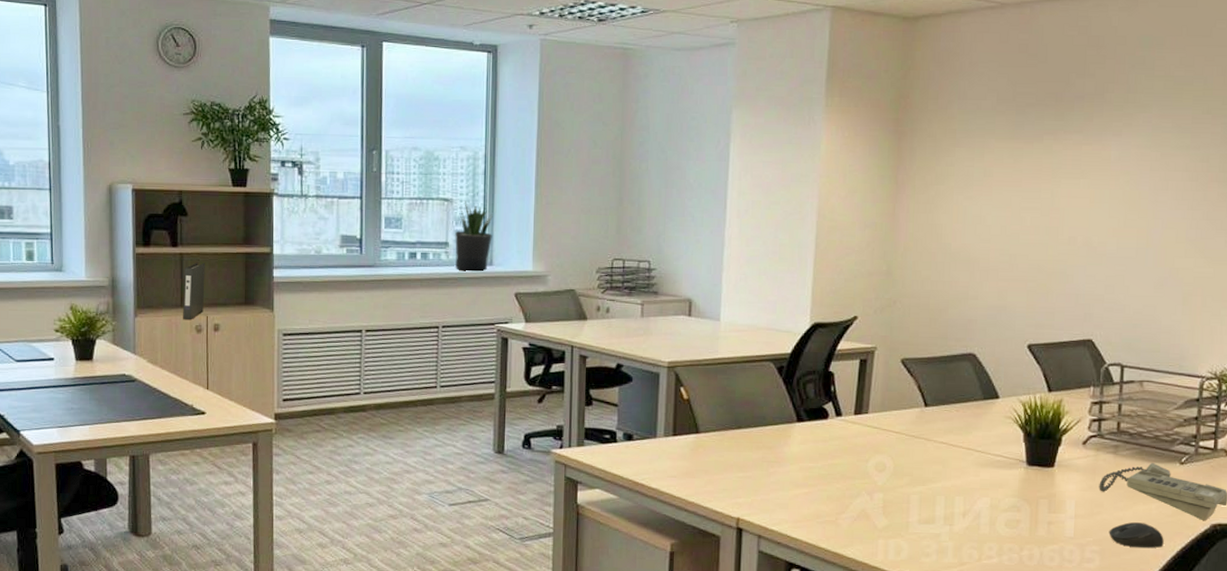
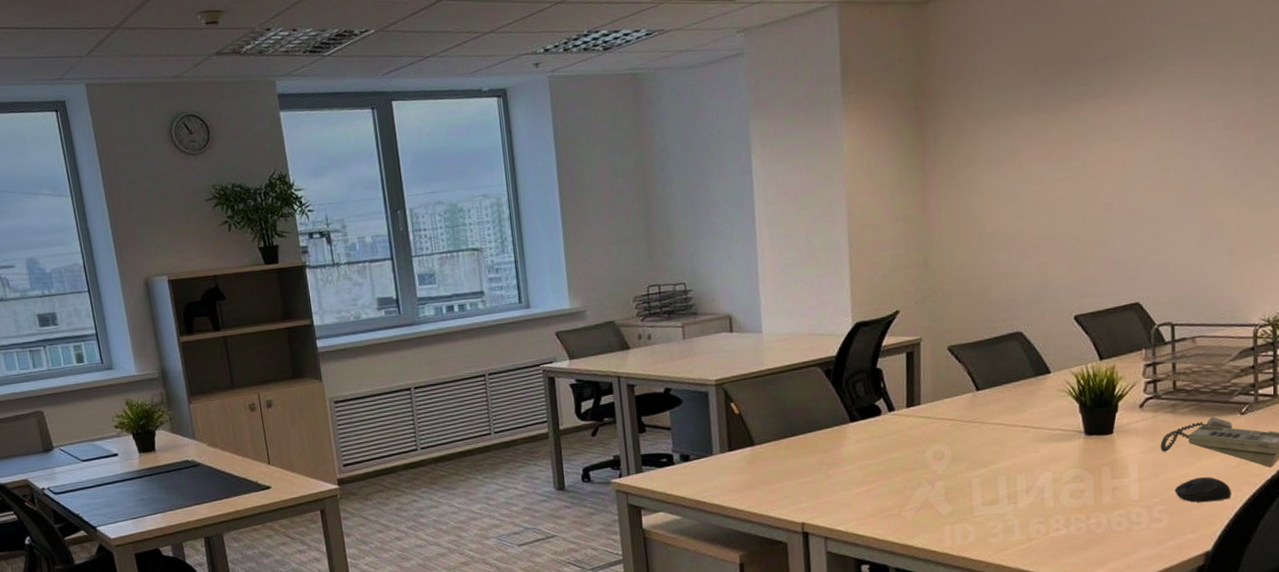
binder: present [183,262,205,320] -> none [230,342,255,401]
planter: present [455,200,493,272] -> none [489,247,526,318]

